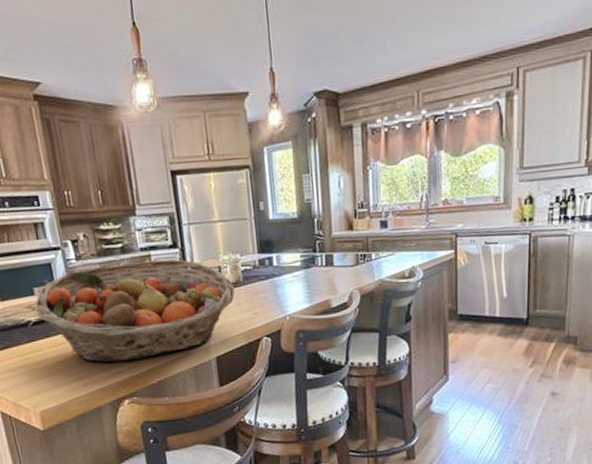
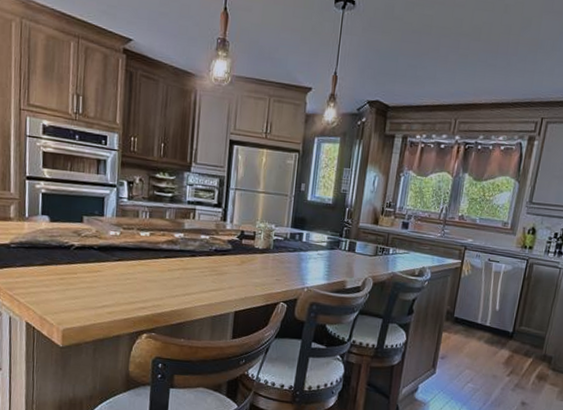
fruit basket: present [35,259,235,363] -> none [81,208,264,300]

